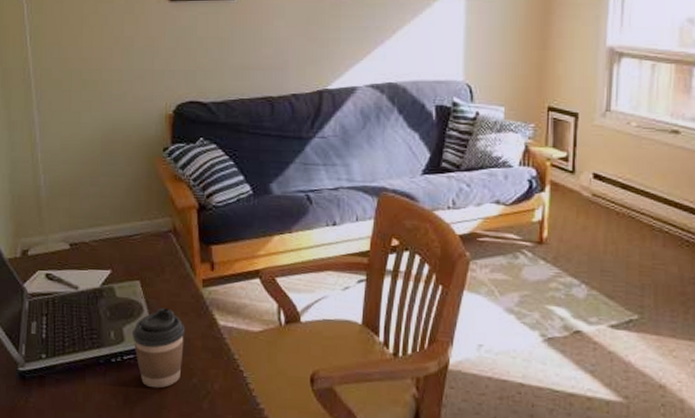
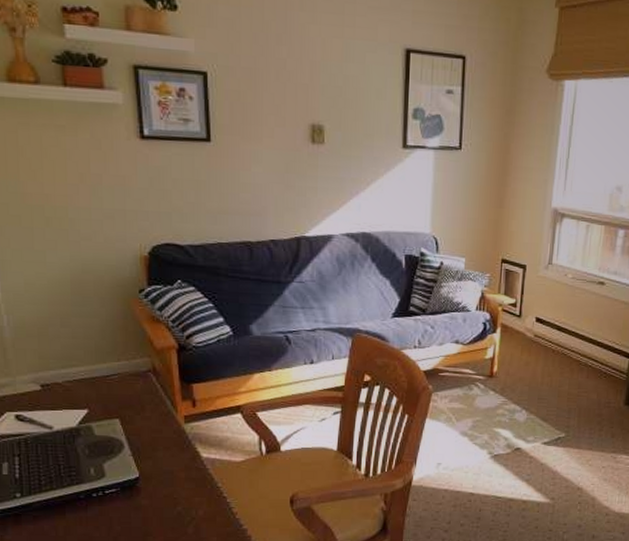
coffee cup: present [131,308,185,389] -> none [113,444,168,518]

